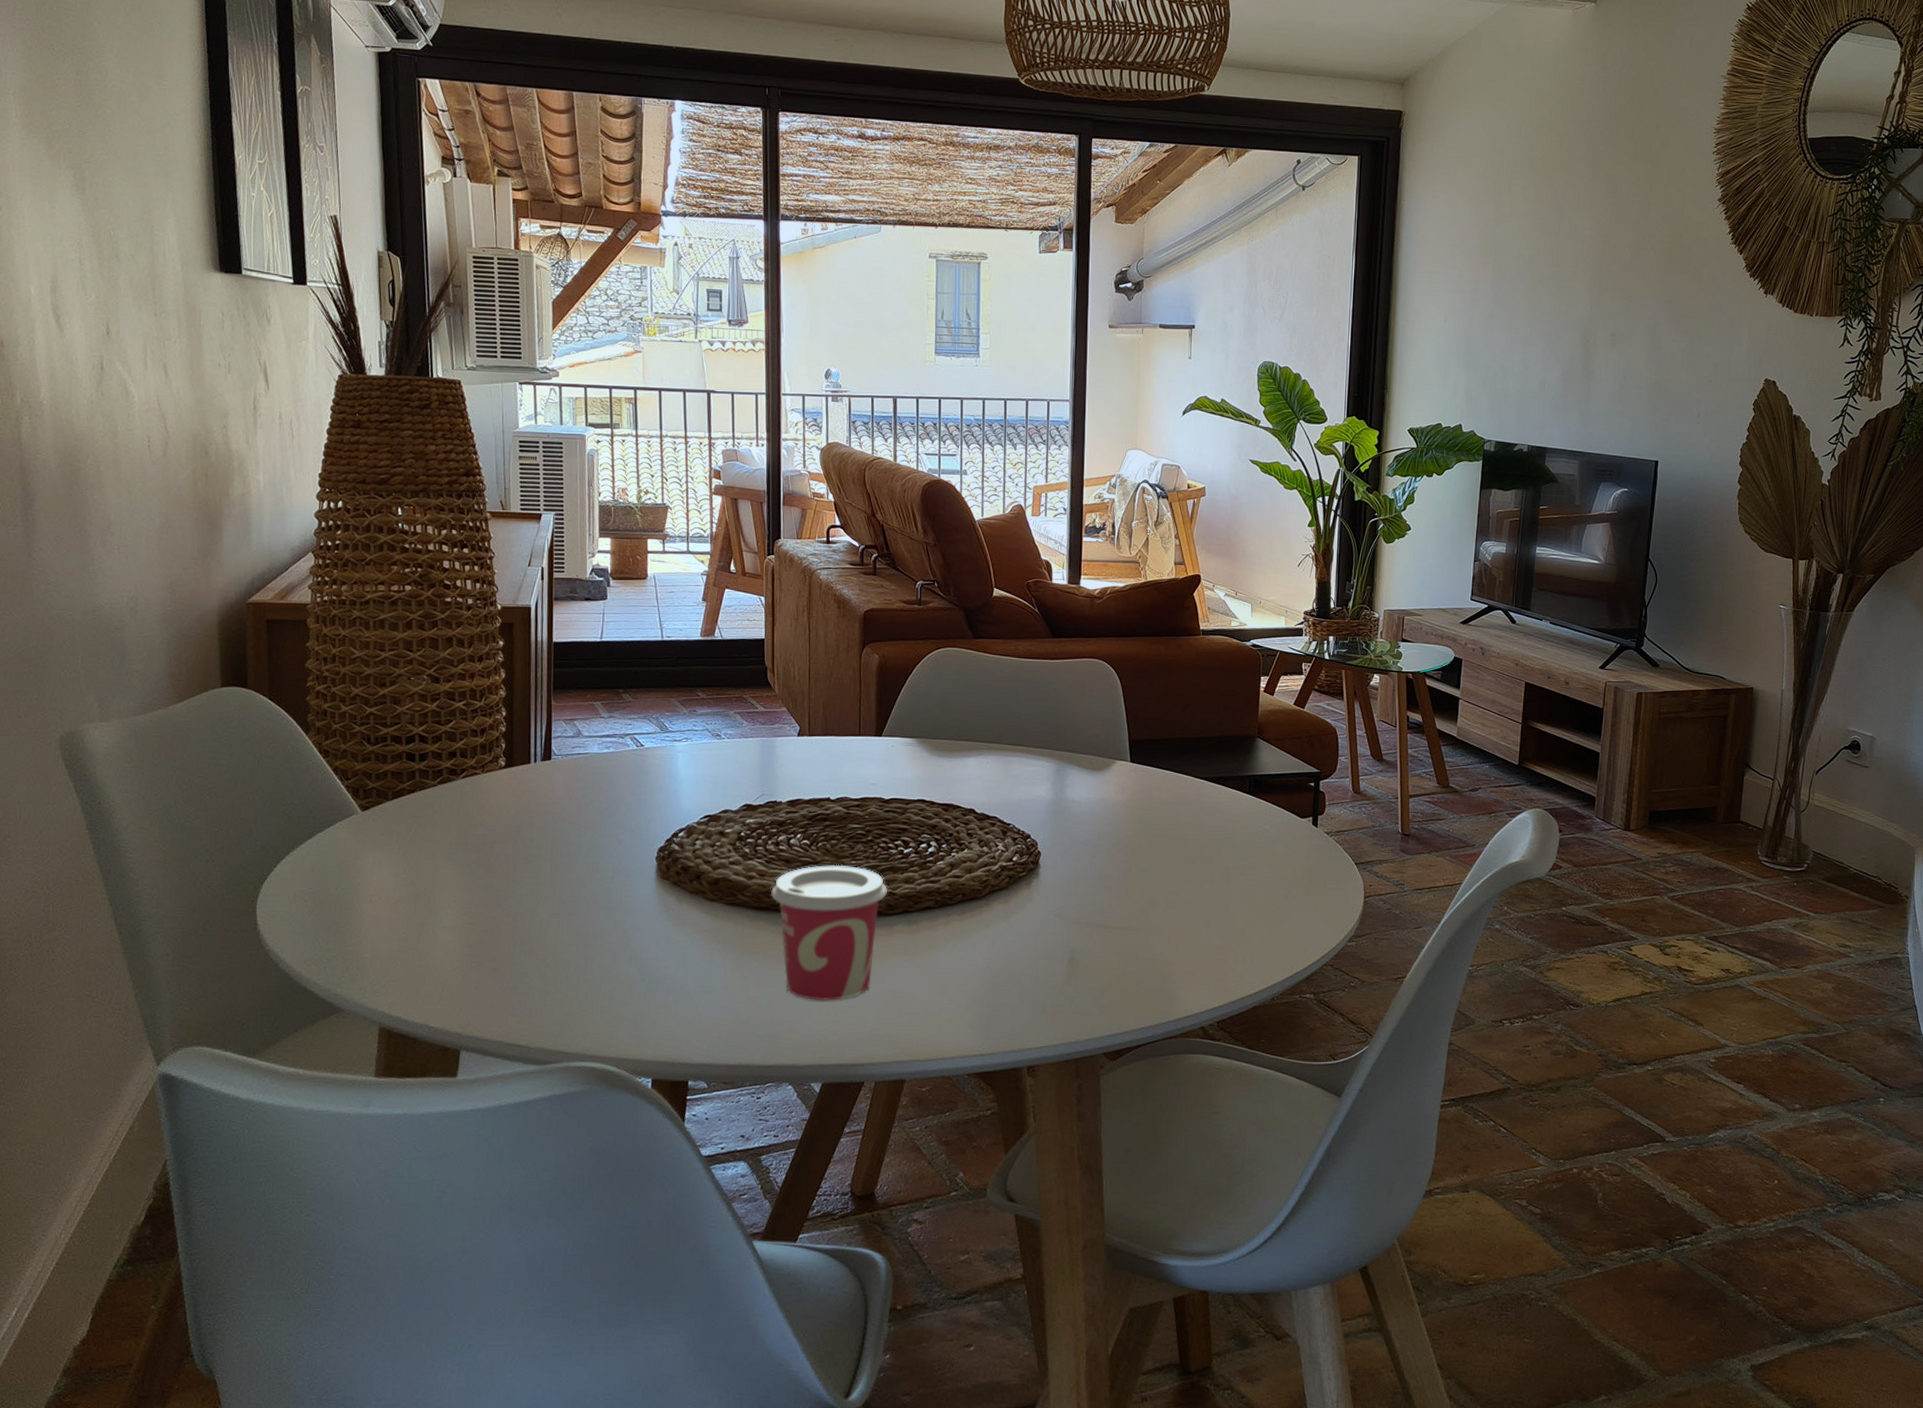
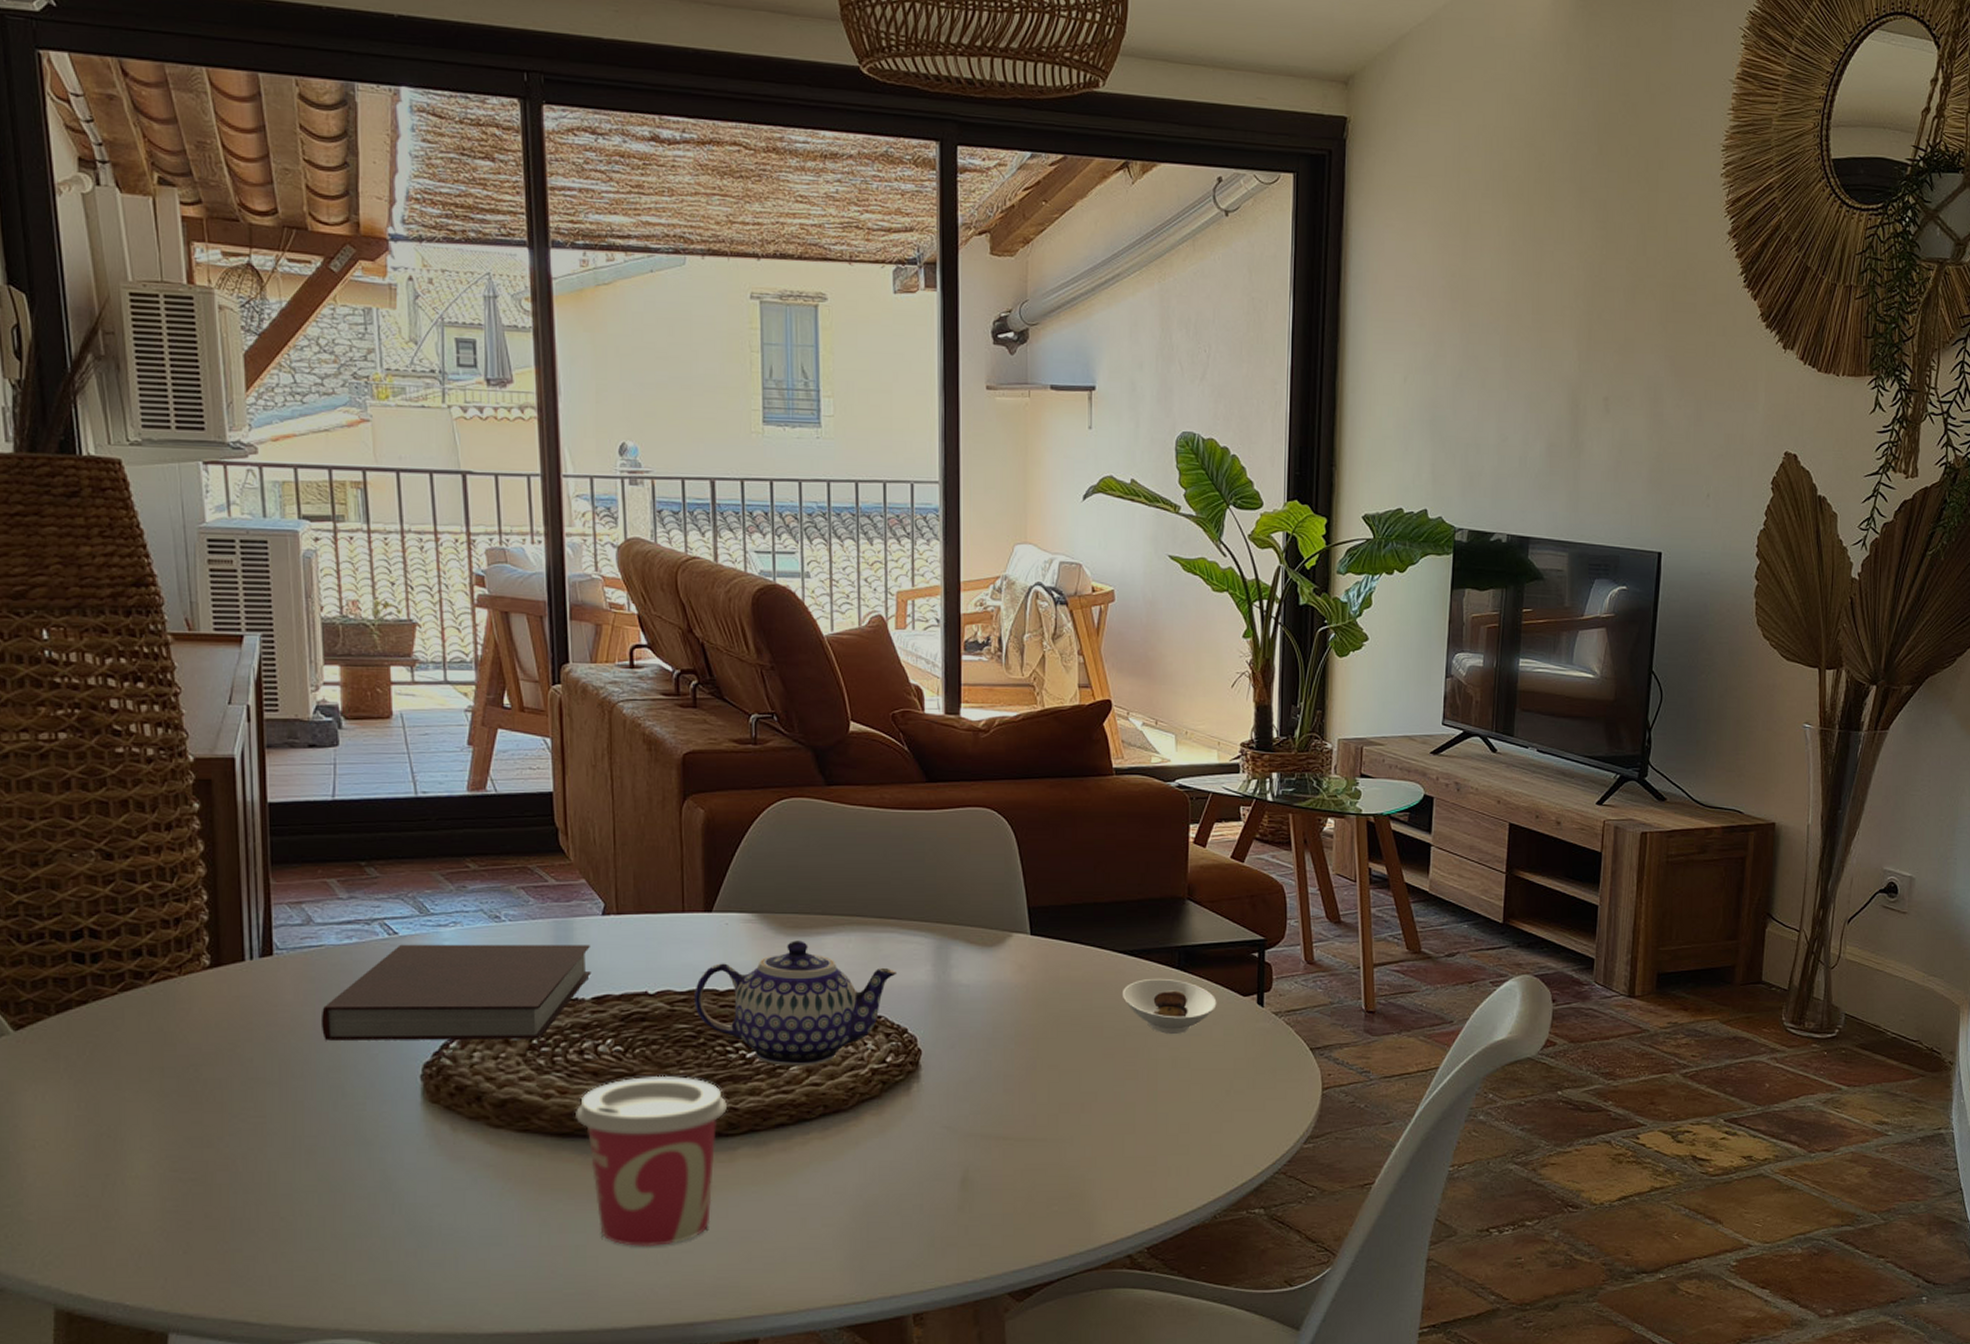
notebook: none [584,754,788,832] -> present [320,944,592,1041]
teapot: none [865,761,1024,861] -> present [694,941,898,1066]
saucer: none [1203,800,1279,847] -> present [1123,978,1217,1034]

